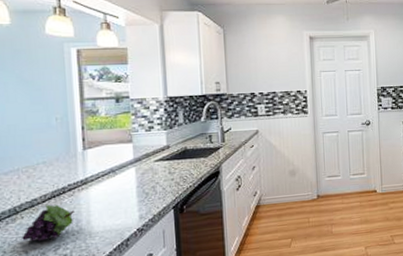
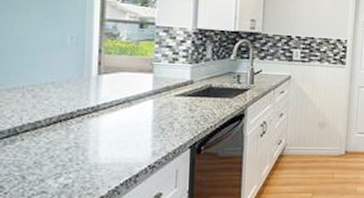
fruit: present [22,204,76,242] -> none [20,129,83,167]

